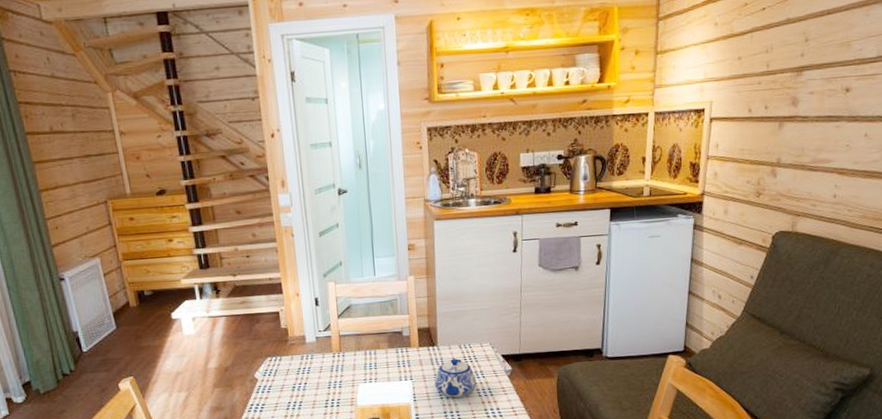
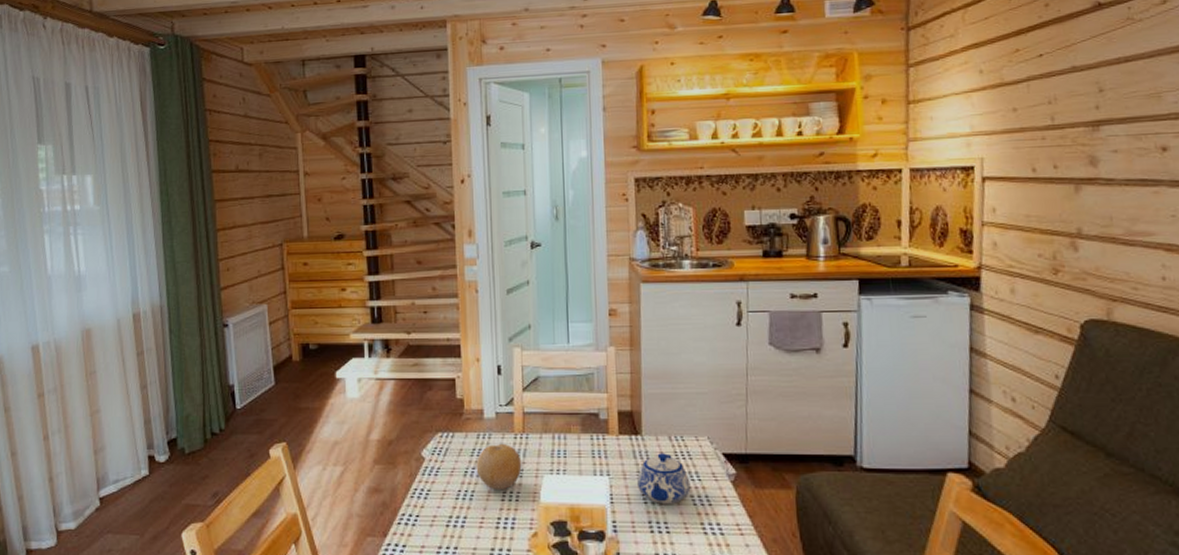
fruit: none [302,361,341,400] -> present [476,443,522,491]

